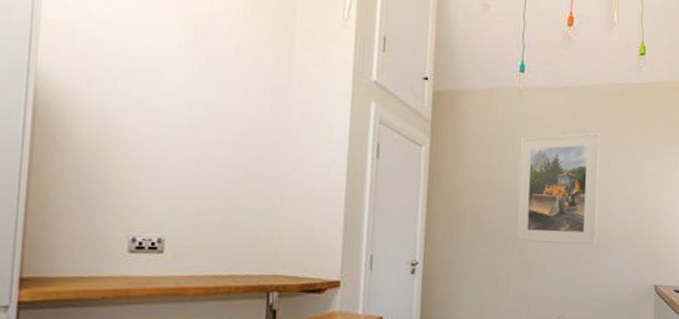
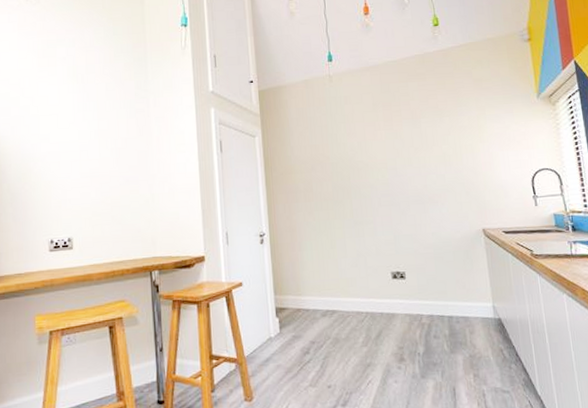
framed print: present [515,132,601,245] -> none [337,100,420,206]

